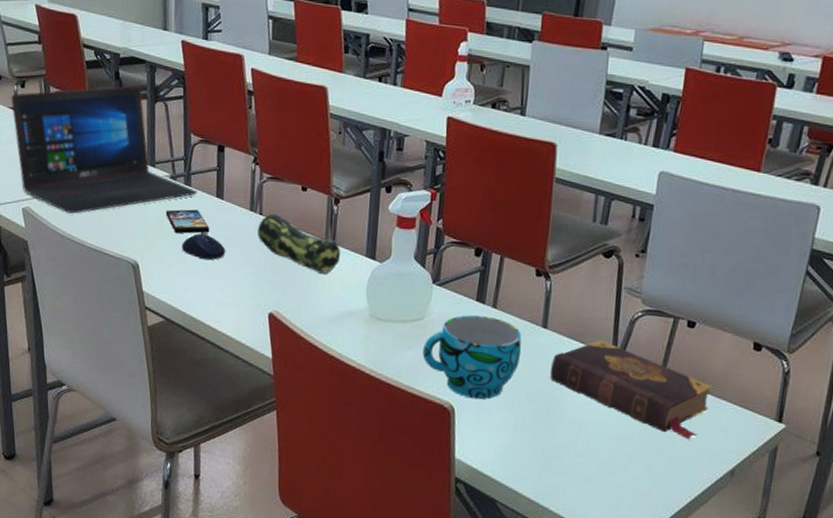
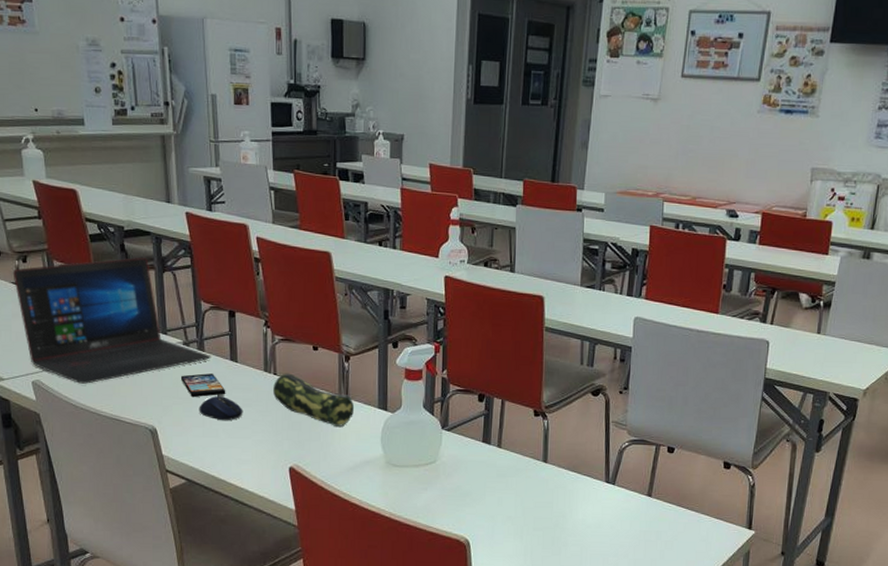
cup: present [422,315,522,400] -> none [437,455,526,532]
book: present [550,340,713,440] -> none [552,470,692,551]

